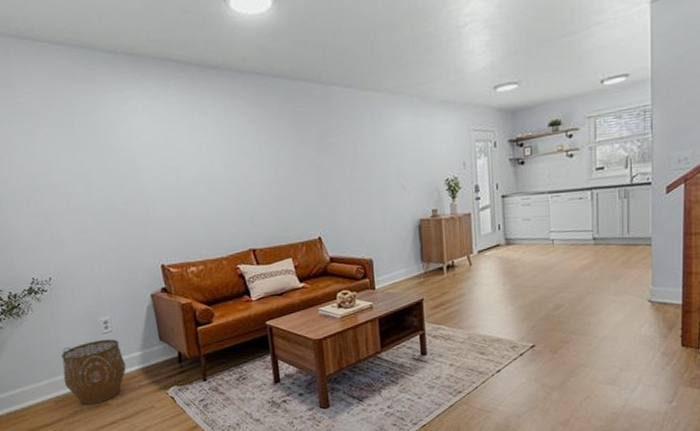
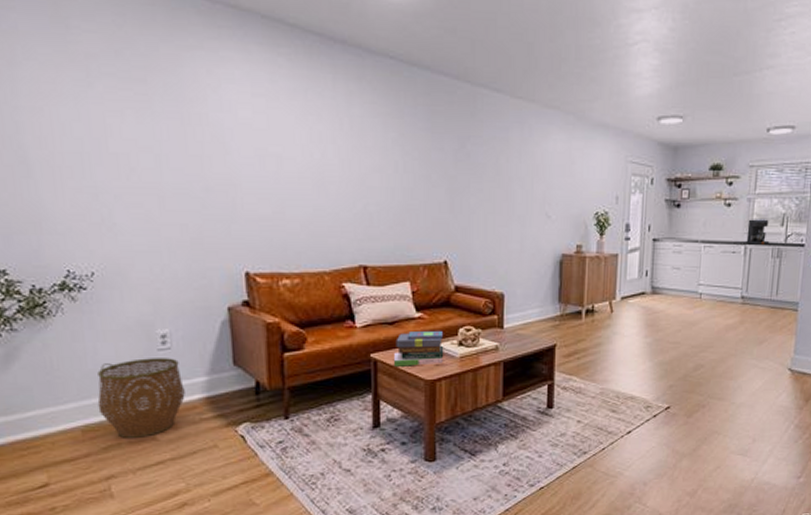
books: none [285,296,327,331] -> present [393,330,444,367]
coffee maker: none [591,164,616,190] -> present [746,219,770,246]

